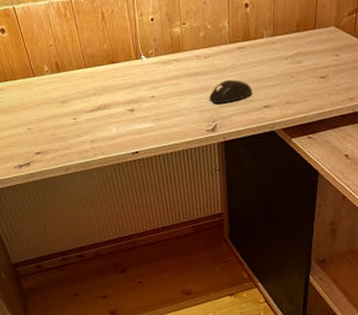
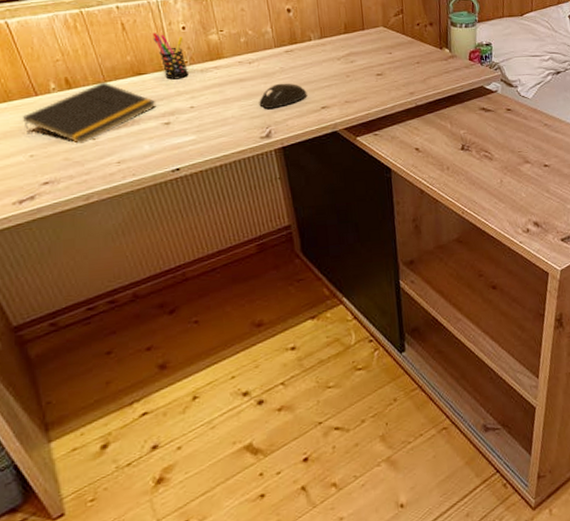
notepad: none [23,67,125,123] -> present [22,82,157,145]
pen holder: none [126,23,153,70] -> present [152,33,189,80]

